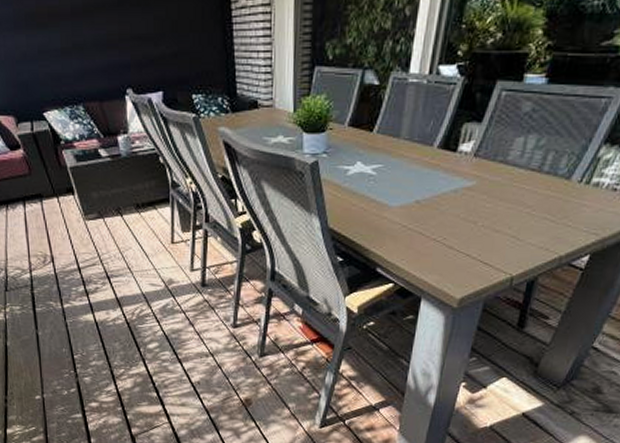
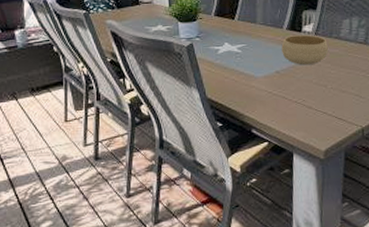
bowl: none [427,156,489,195] -> present [281,35,328,65]

